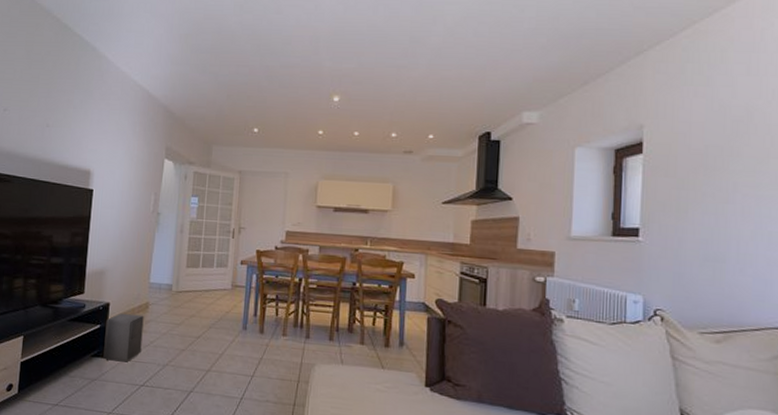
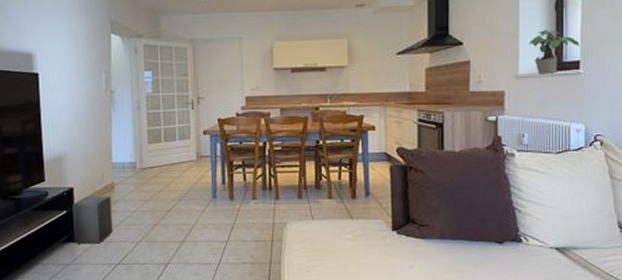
potted plant: none [584,193,640,239] -> present [529,30,580,75]

